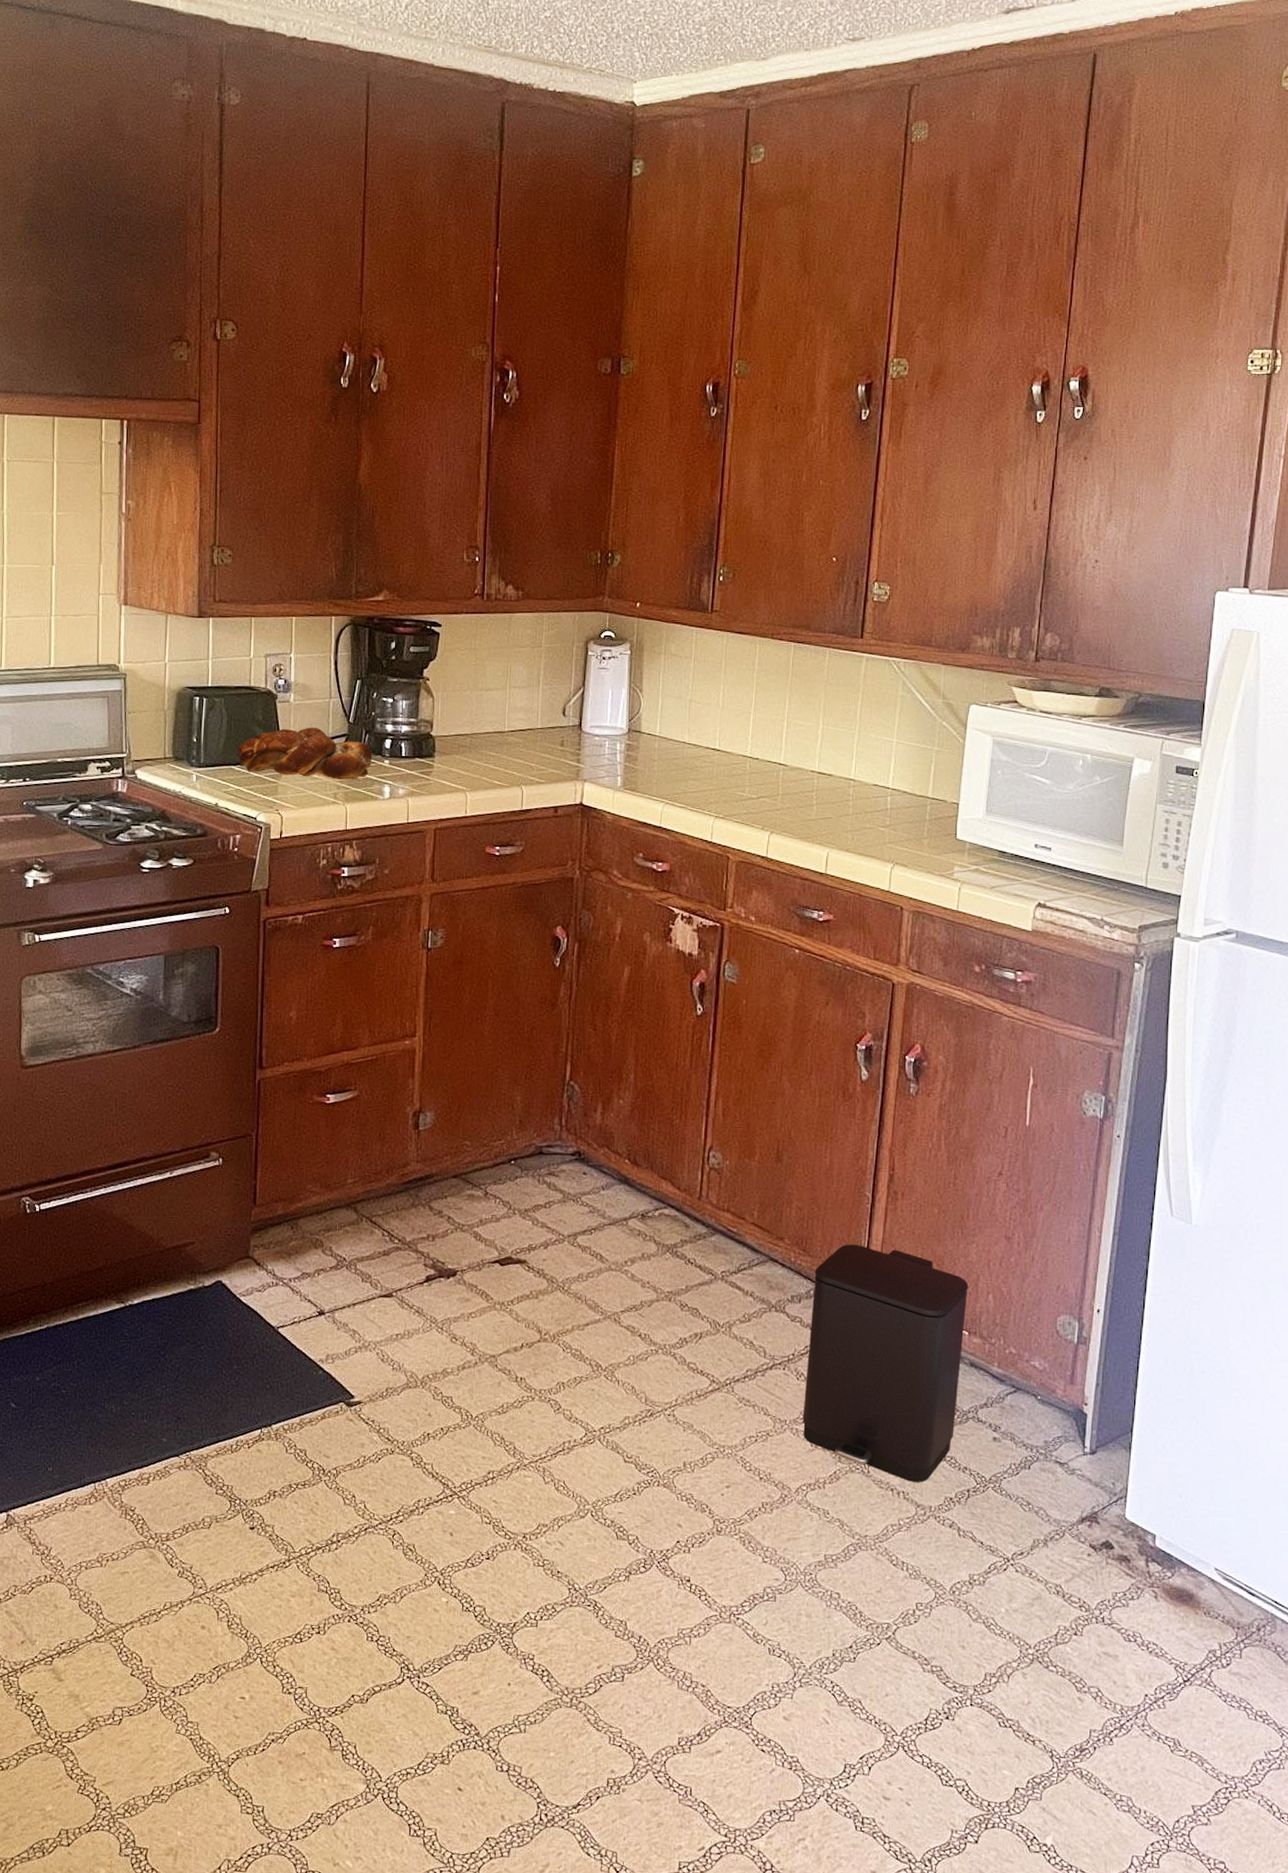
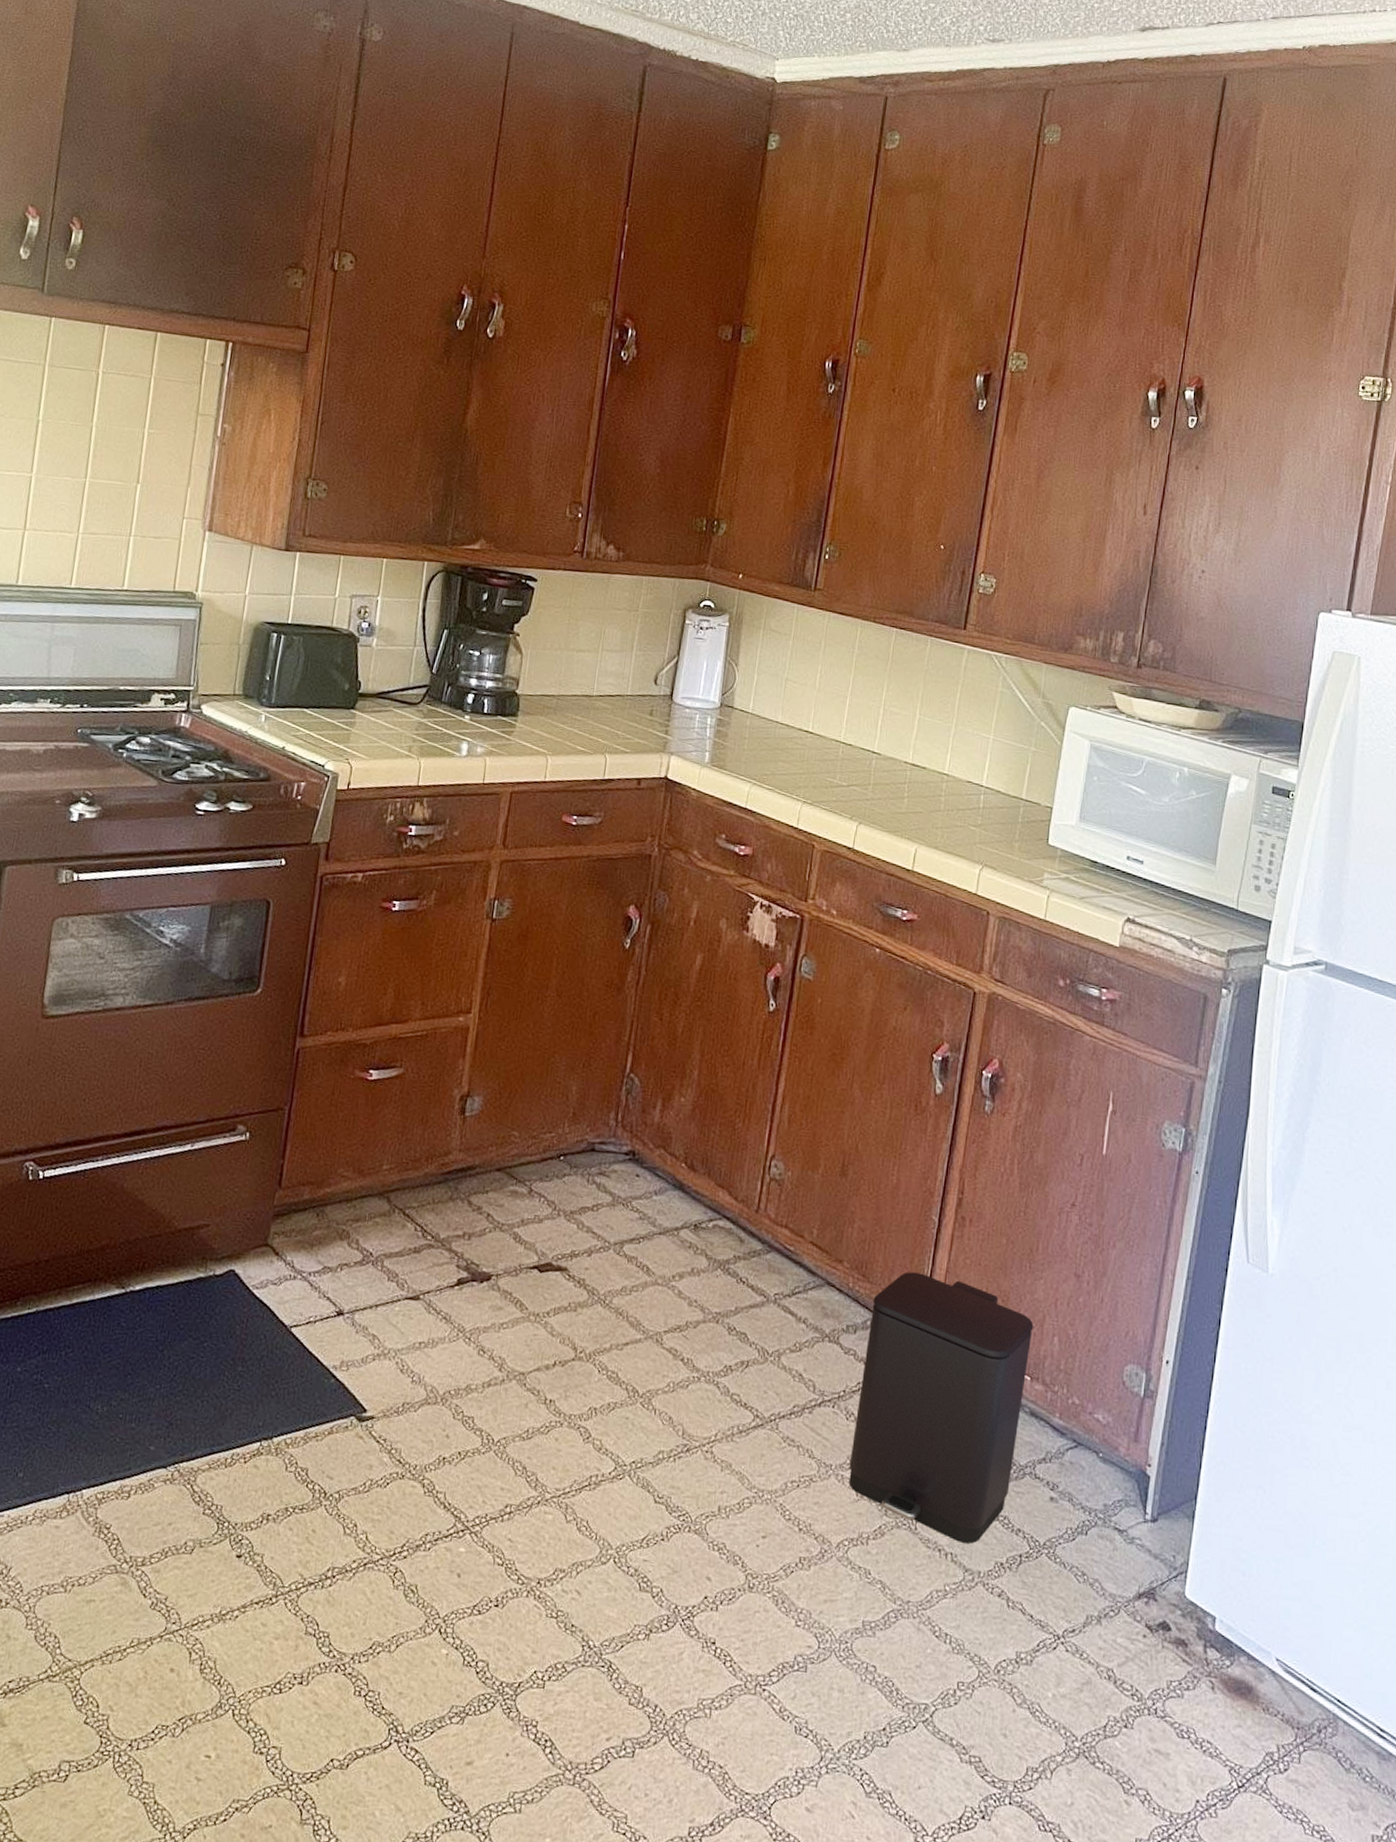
bread loaf: present [238,728,373,780] -> none [311,674,453,734]

